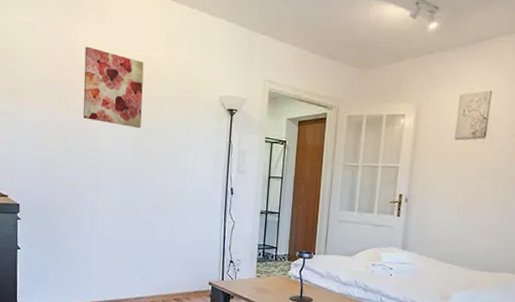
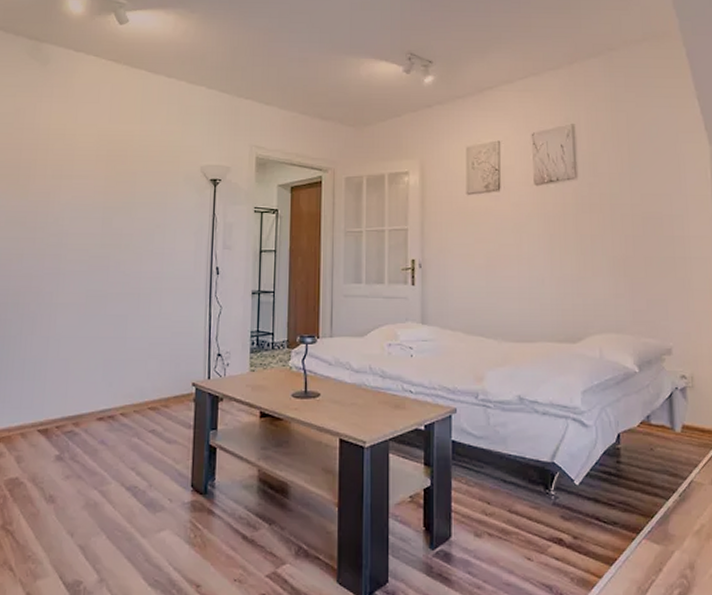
wall art: present [83,46,144,128] -> none [44,123,116,207]

